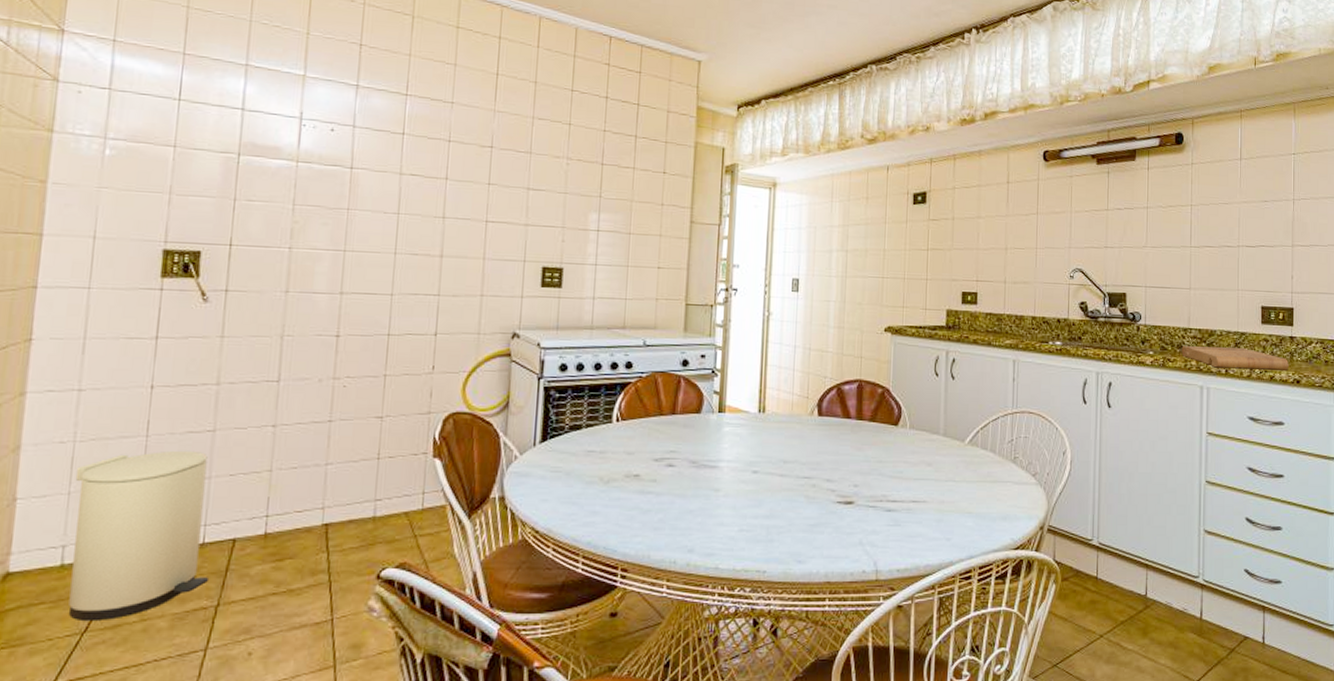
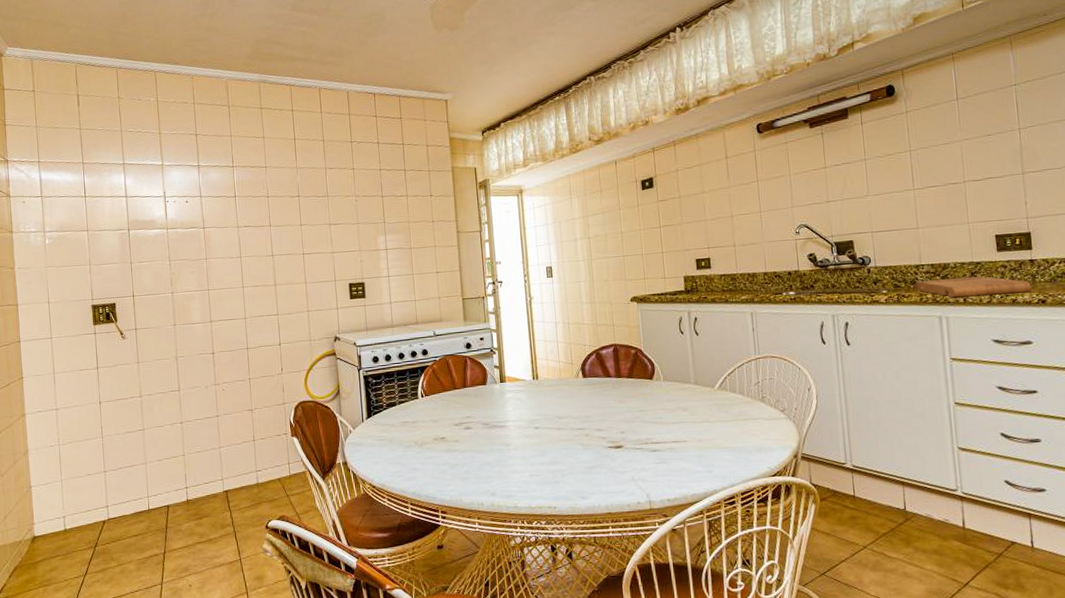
pedal bin: present [68,450,210,620] -> none [63,445,157,567]

